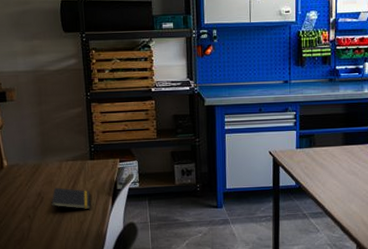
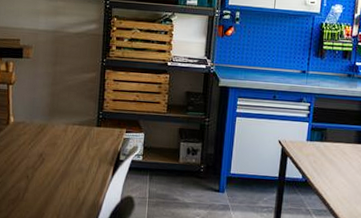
notepad: present [51,187,91,213] -> none [51,150,92,177]

